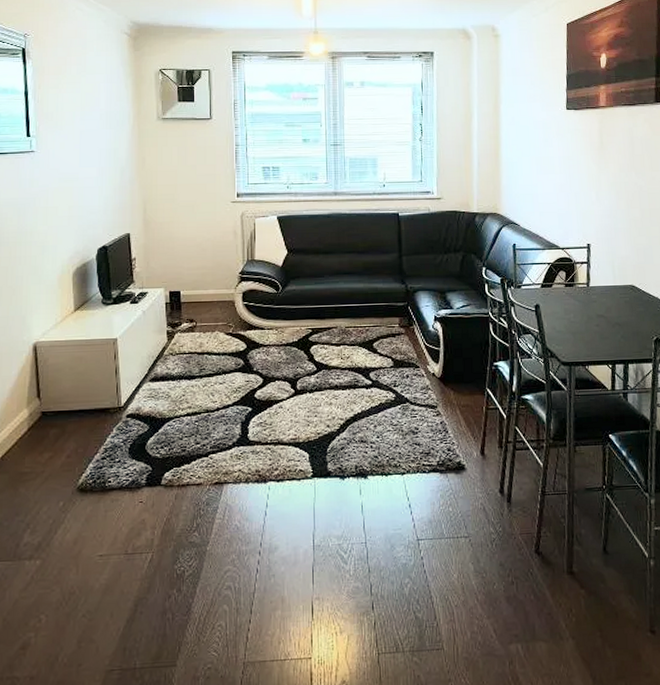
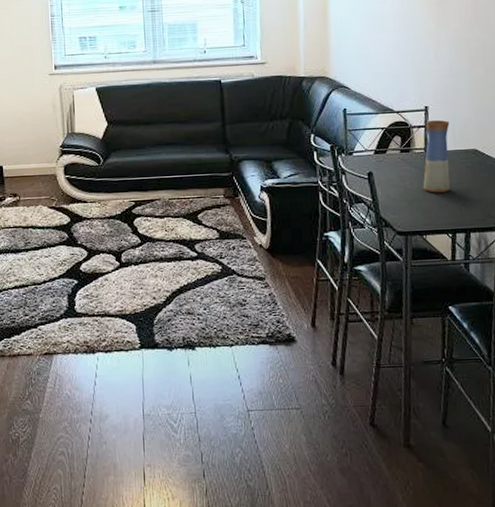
vase: none [585,256,610,326] -> present [423,119,450,193]

